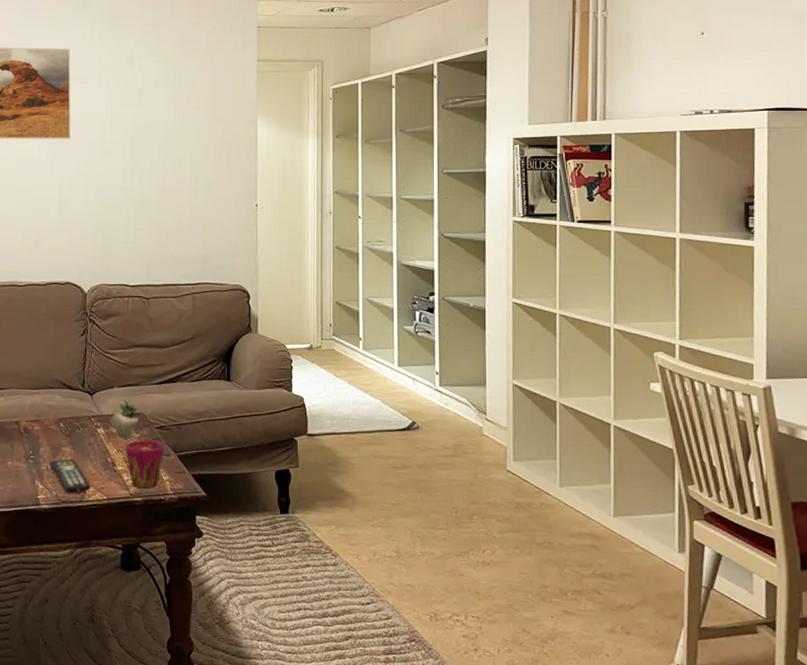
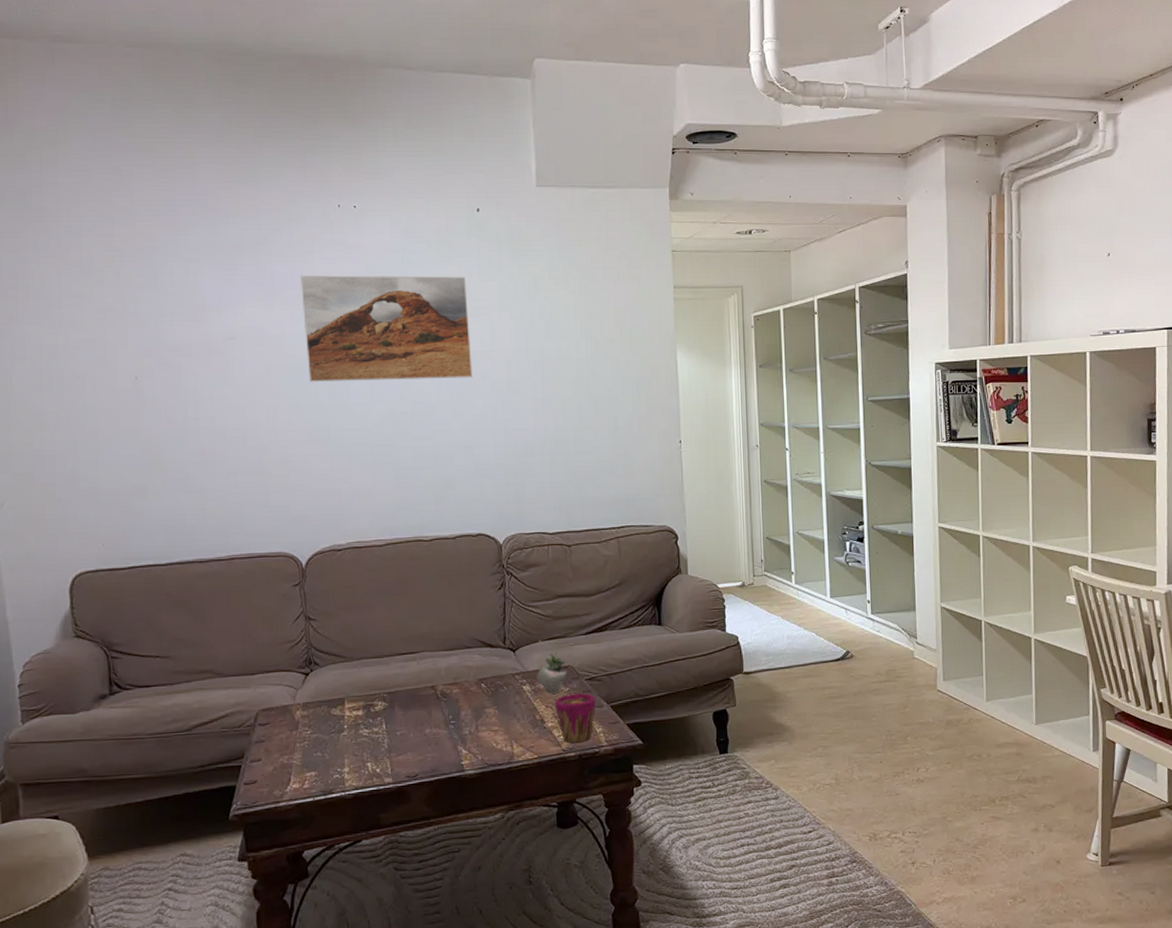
remote control: present [50,459,91,494] -> none [472,720,520,756]

